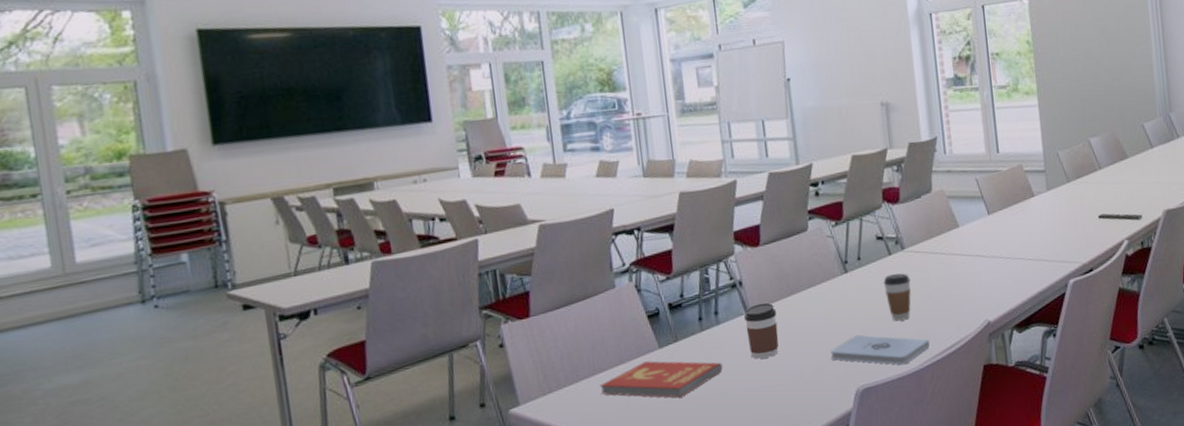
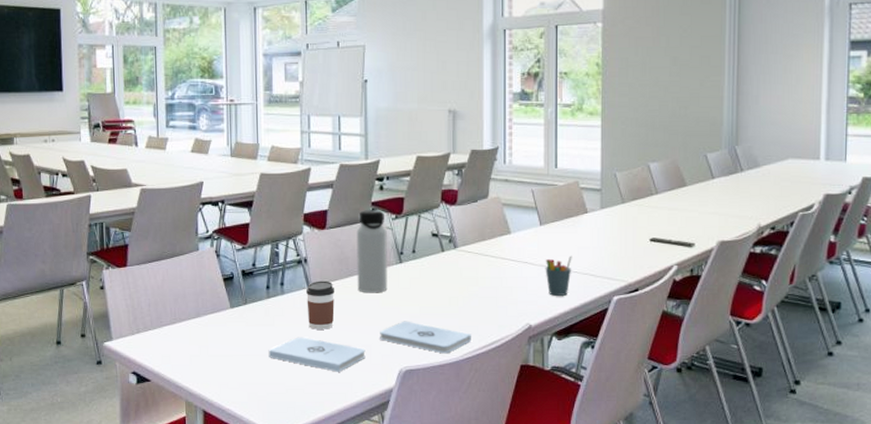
book: present [599,361,723,398] -> none [178,318,283,354]
notepad: none [707,368,818,403] -> present [268,337,366,372]
water bottle: none [794,218,835,311] -> present [356,210,388,293]
coffee cup: present [883,273,911,321] -> none [434,270,460,313]
pen holder: none [997,242,1025,287] -> present [545,255,572,296]

